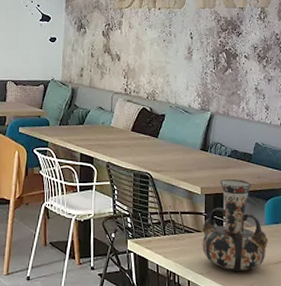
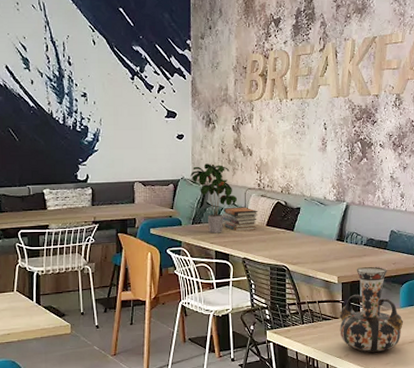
potted plant: none [60,66,104,136] -> present [190,164,237,234]
book stack: none [88,110,124,135] -> present [222,207,258,231]

